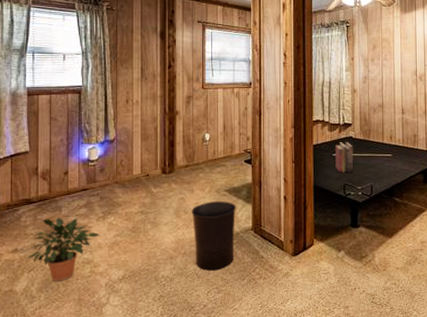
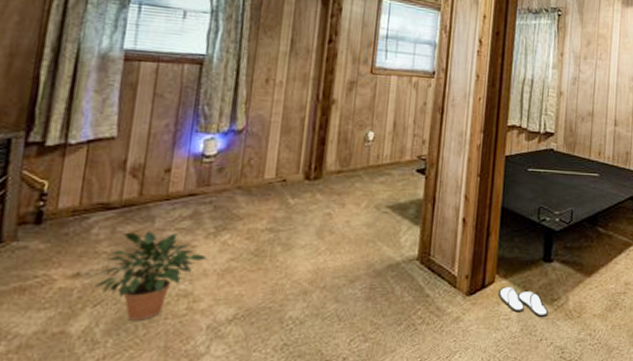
waste bin: present [191,201,237,271] -> none [338,220,401,312]
slippers: none [318,248,359,271] -> present [499,287,549,317]
books: present [335,142,354,173] -> none [530,155,554,193]

